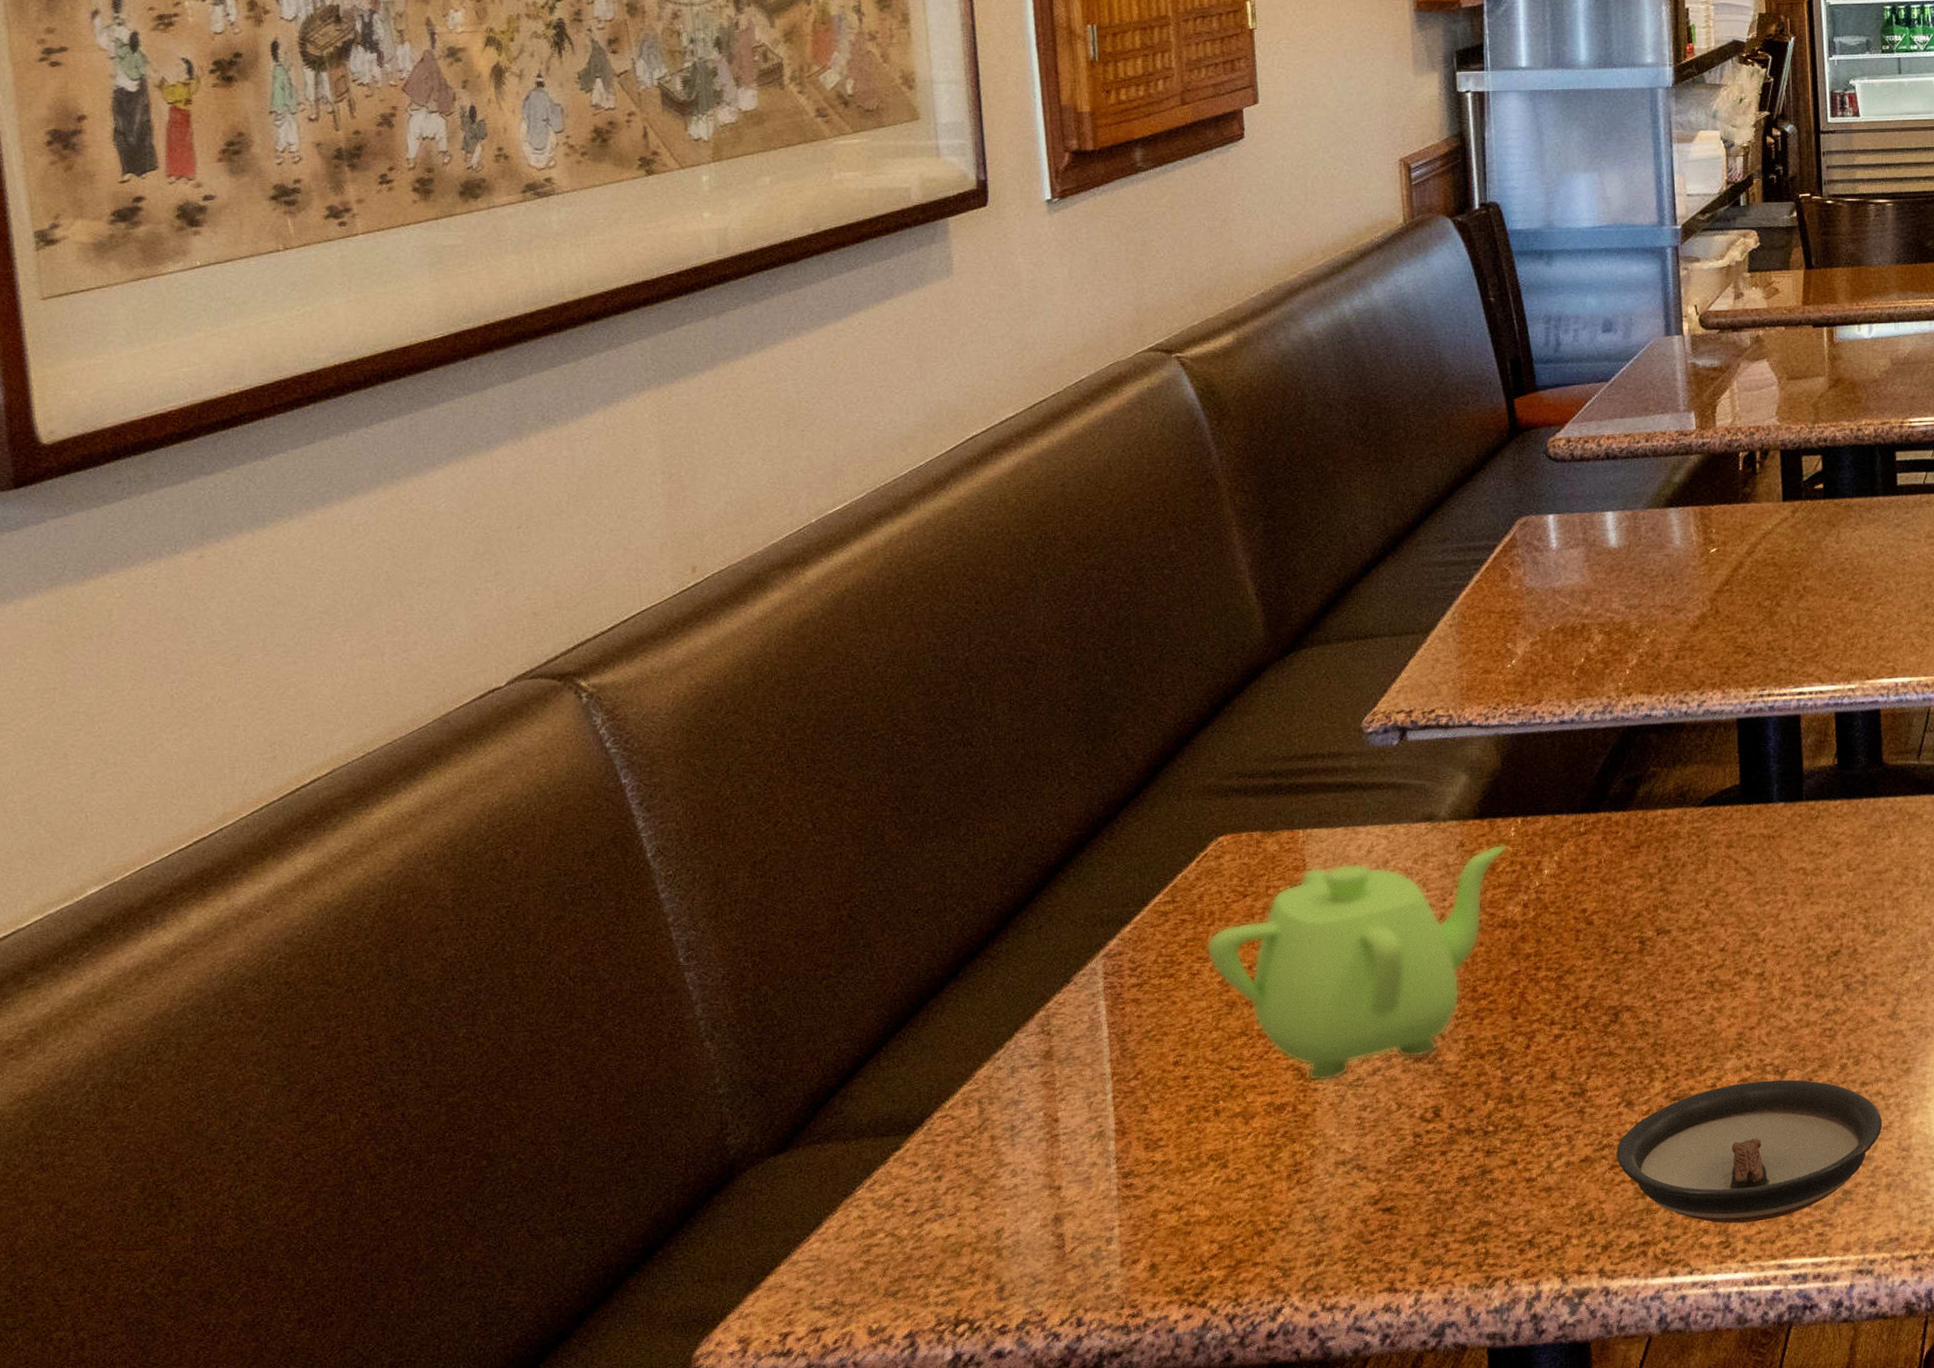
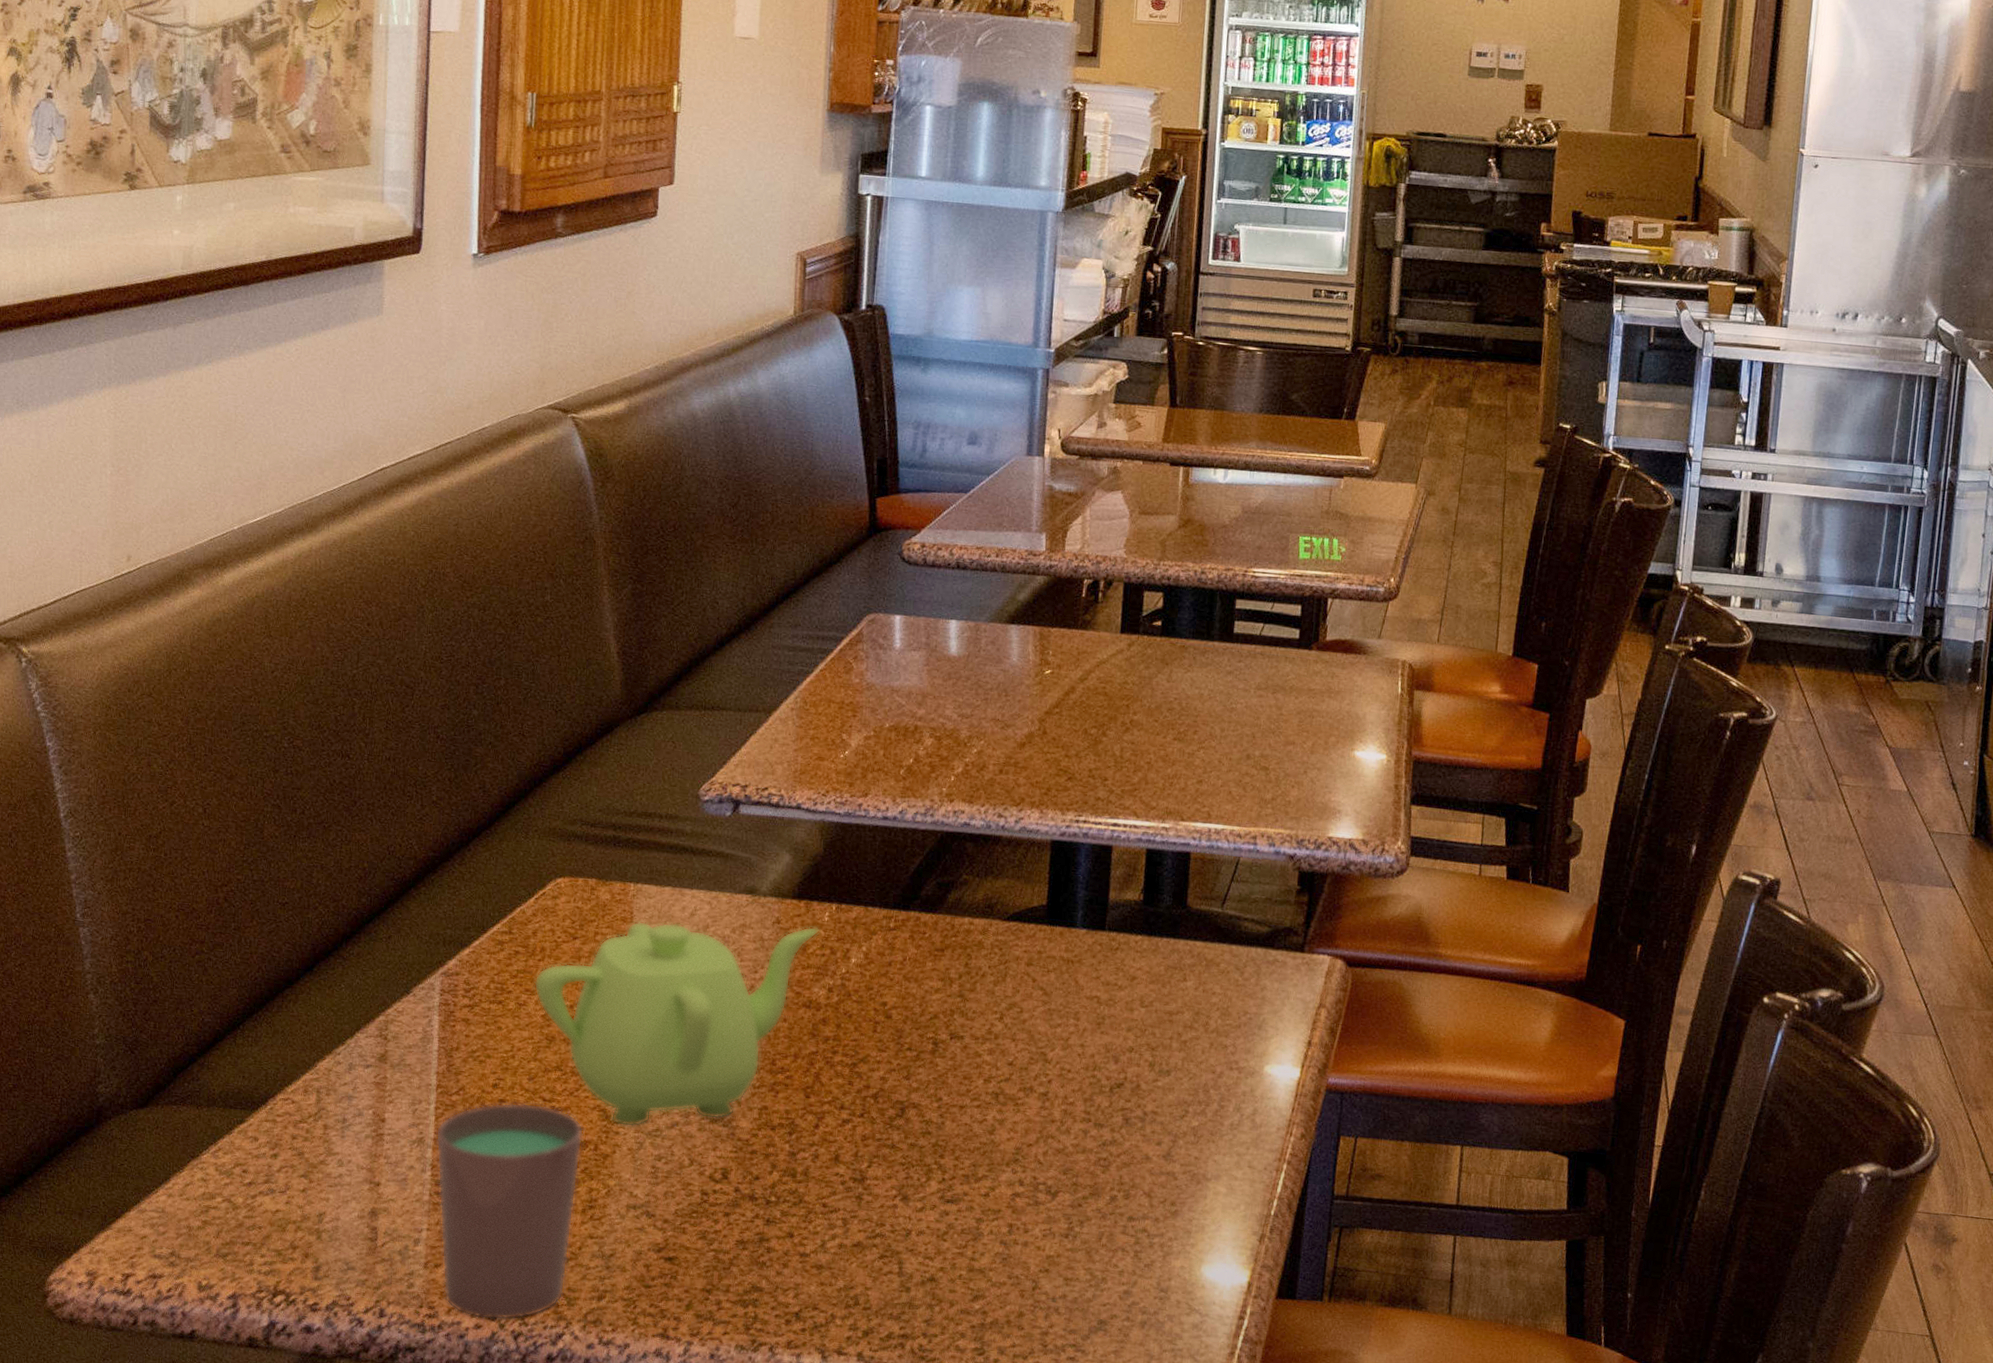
cup: none [1116,1074,1280,1309] -> present [435,1102,584,1320]
saucer: present [1616,1079,1883,1224] -> none [887,1197,1145,1335]

